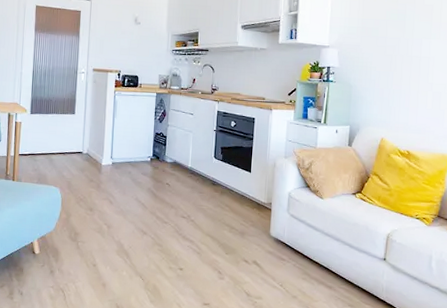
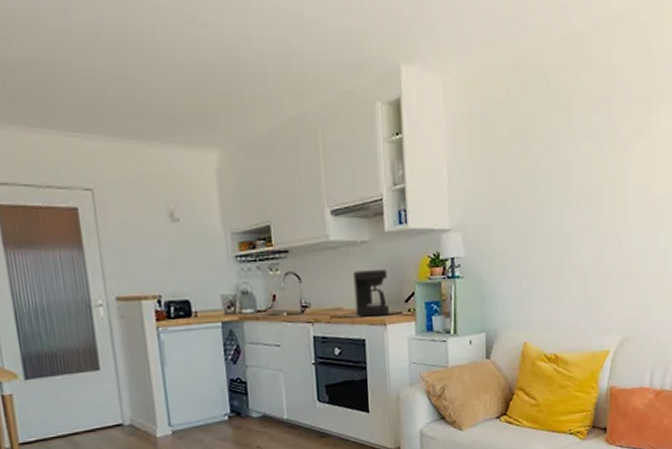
coffee maker: none [250,69,277,103] -> present [353,270,390,317]

